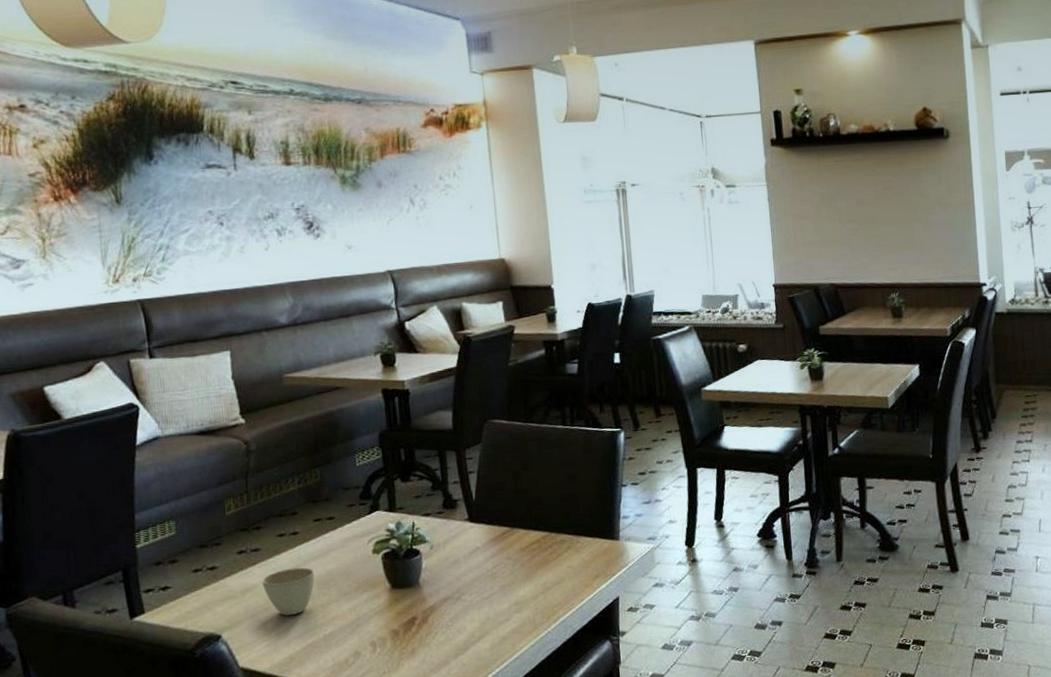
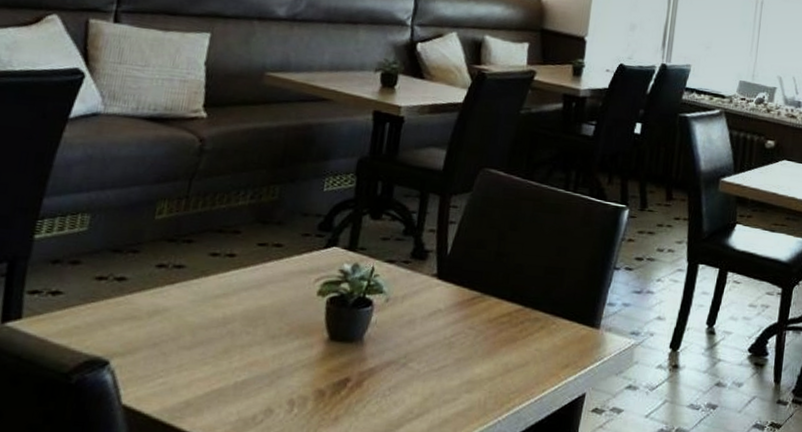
cup: present [261,567,315,616] -> none [176,295,244,352]

